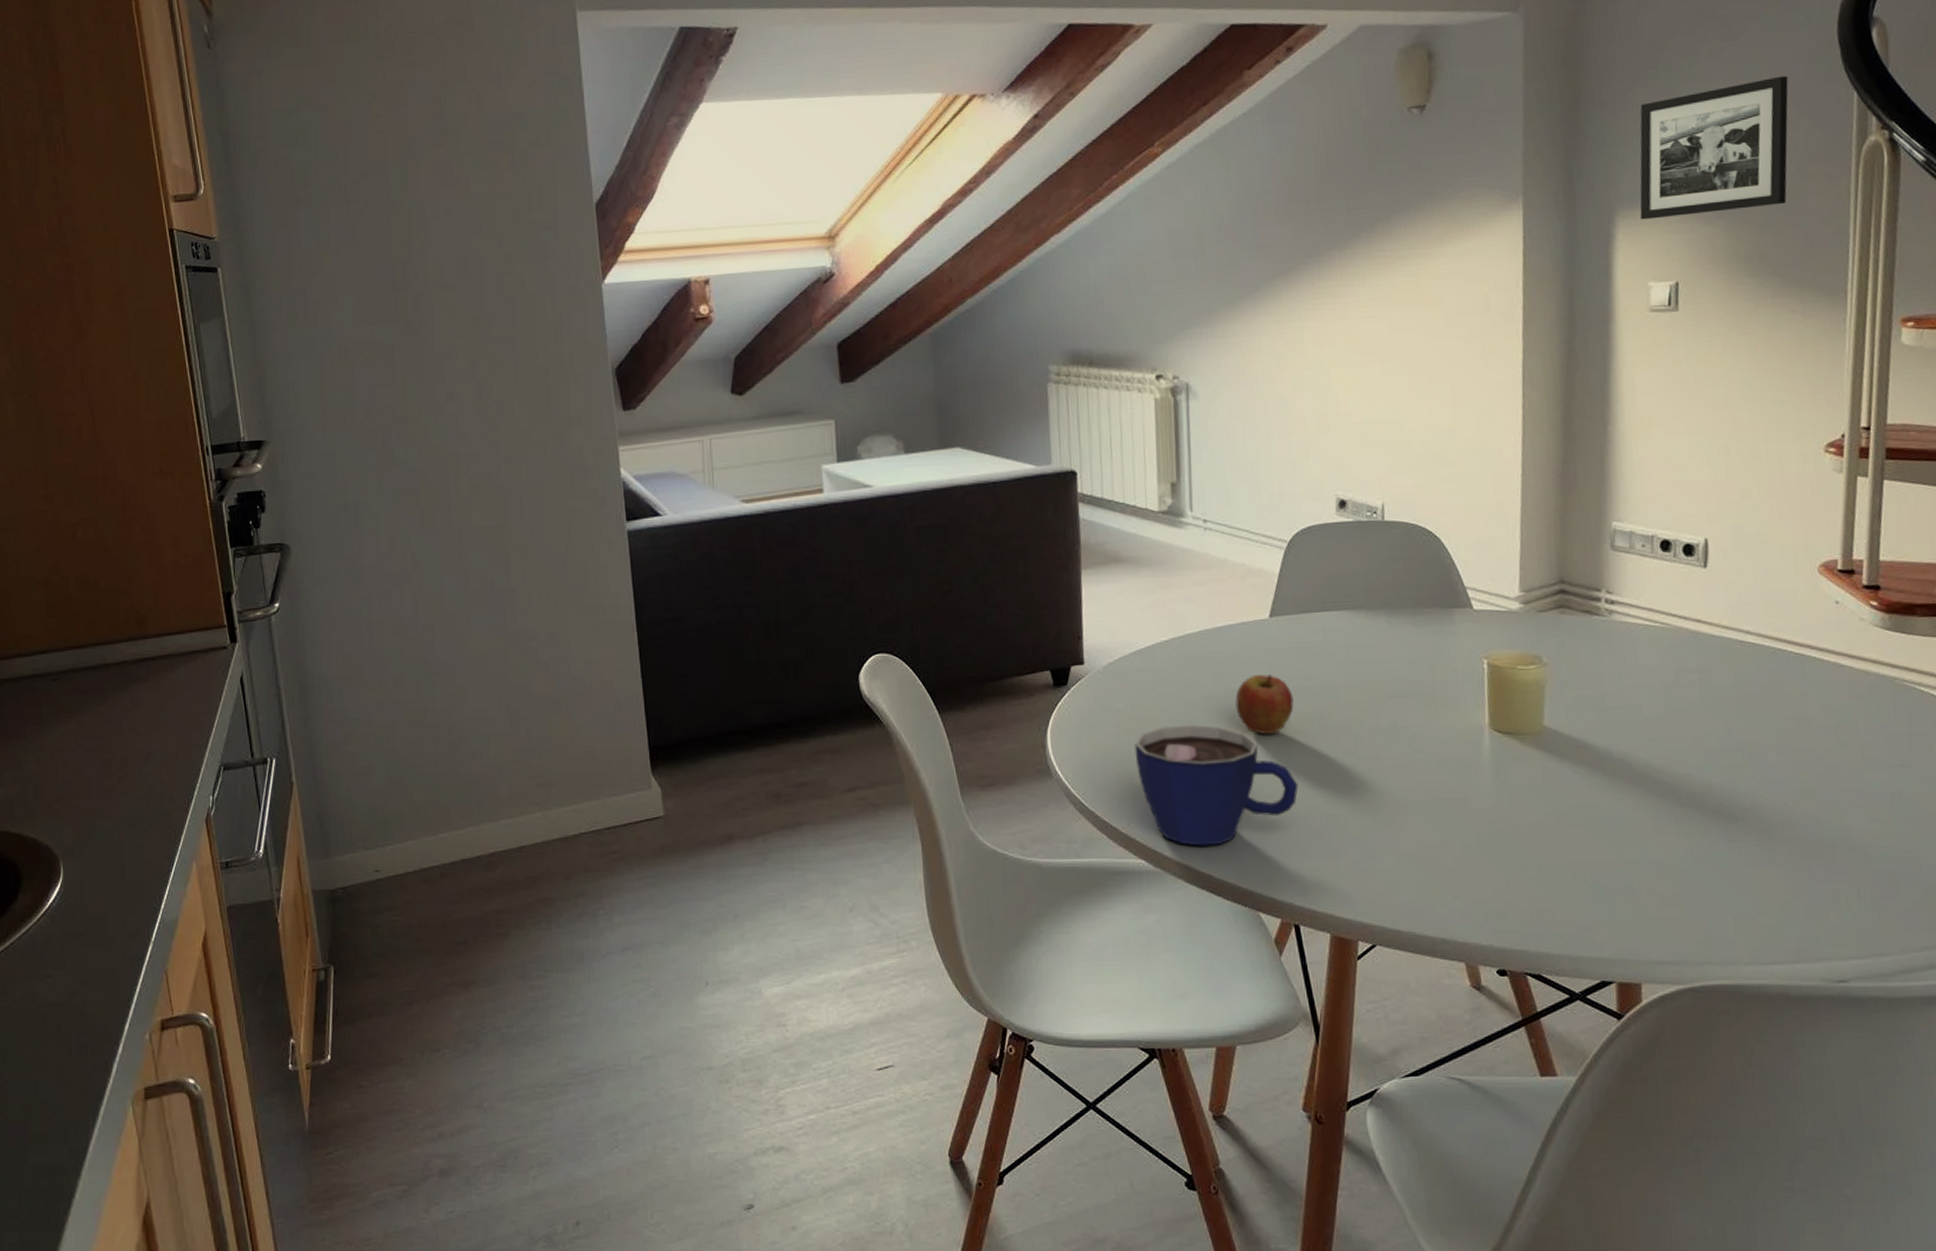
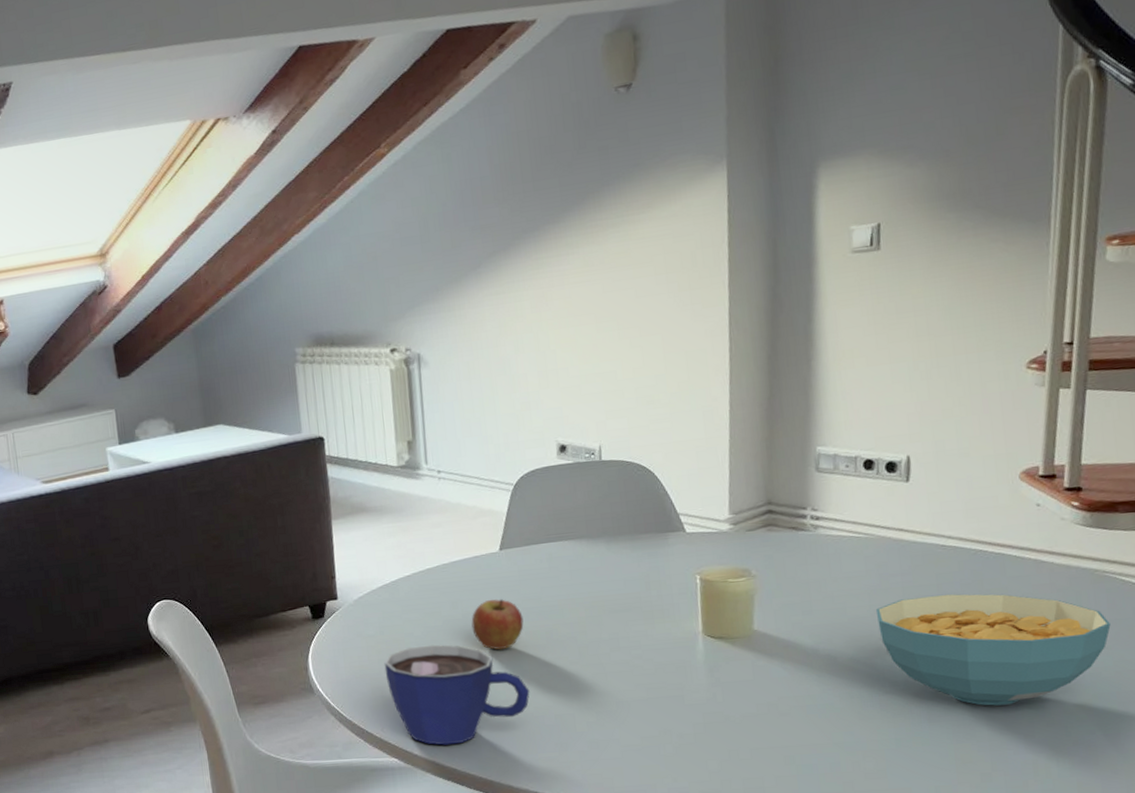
picture frame: present [1640,75,1789,220] -> none [841,16,992,169]
cereal bowl: none [1672,696,1911,826] -> present [875,593,1111,706]

